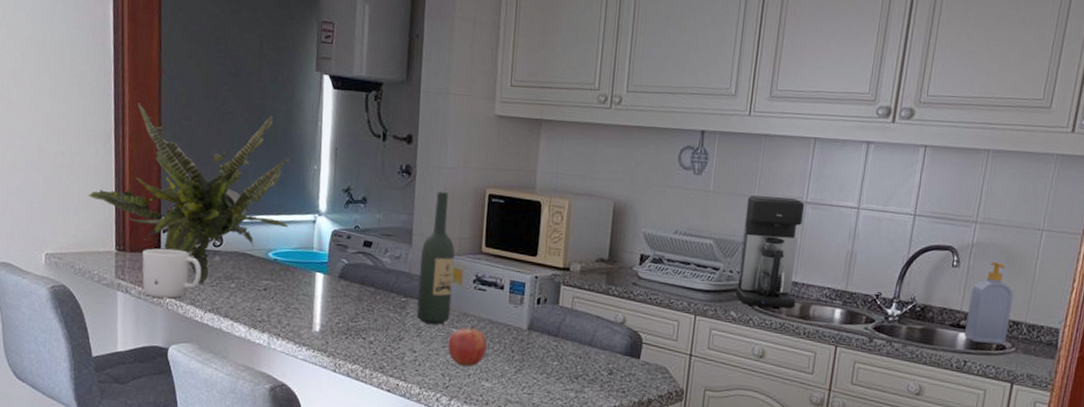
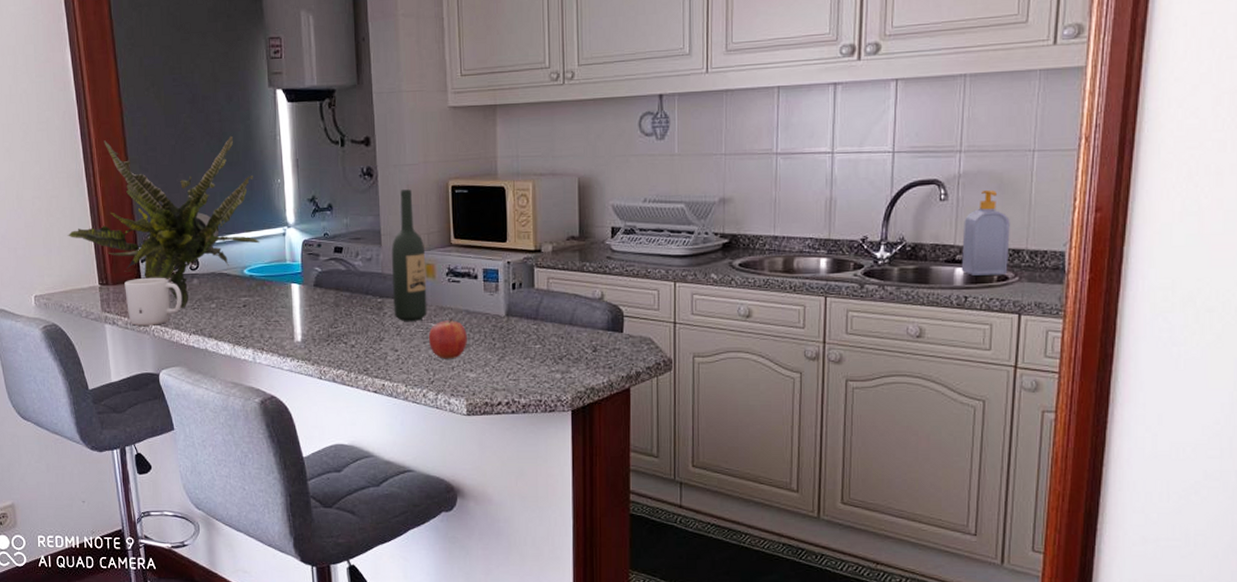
coffee maker: present [735,195,805,309] -> none [713,150,778,266]

